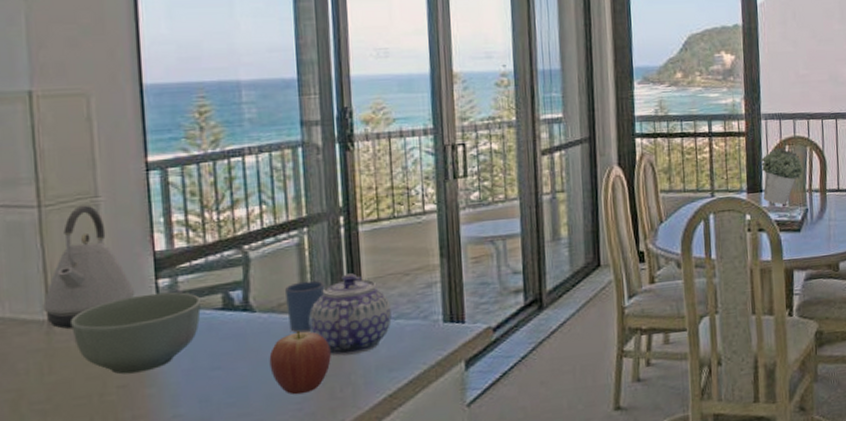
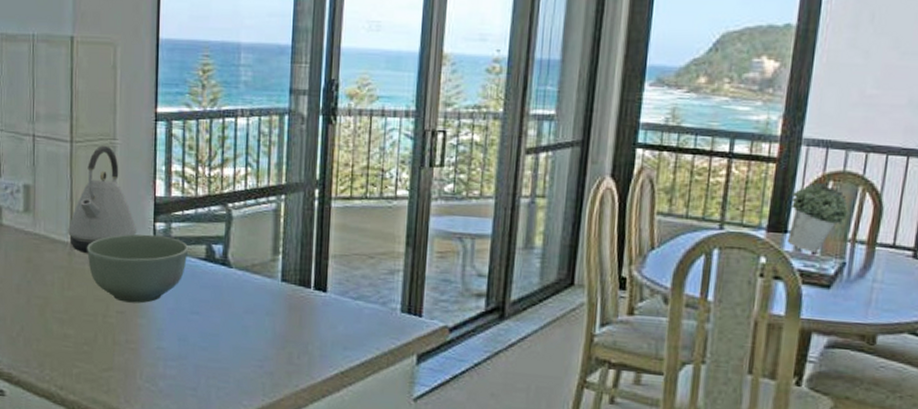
fruit: present [269,330,331,395] -> none [239,292,293,353]
mug: present [285,280,325,333] -> none [259,246,295,296]
teapot: present [308,273,392,356] -> none [276,246,353,326]

